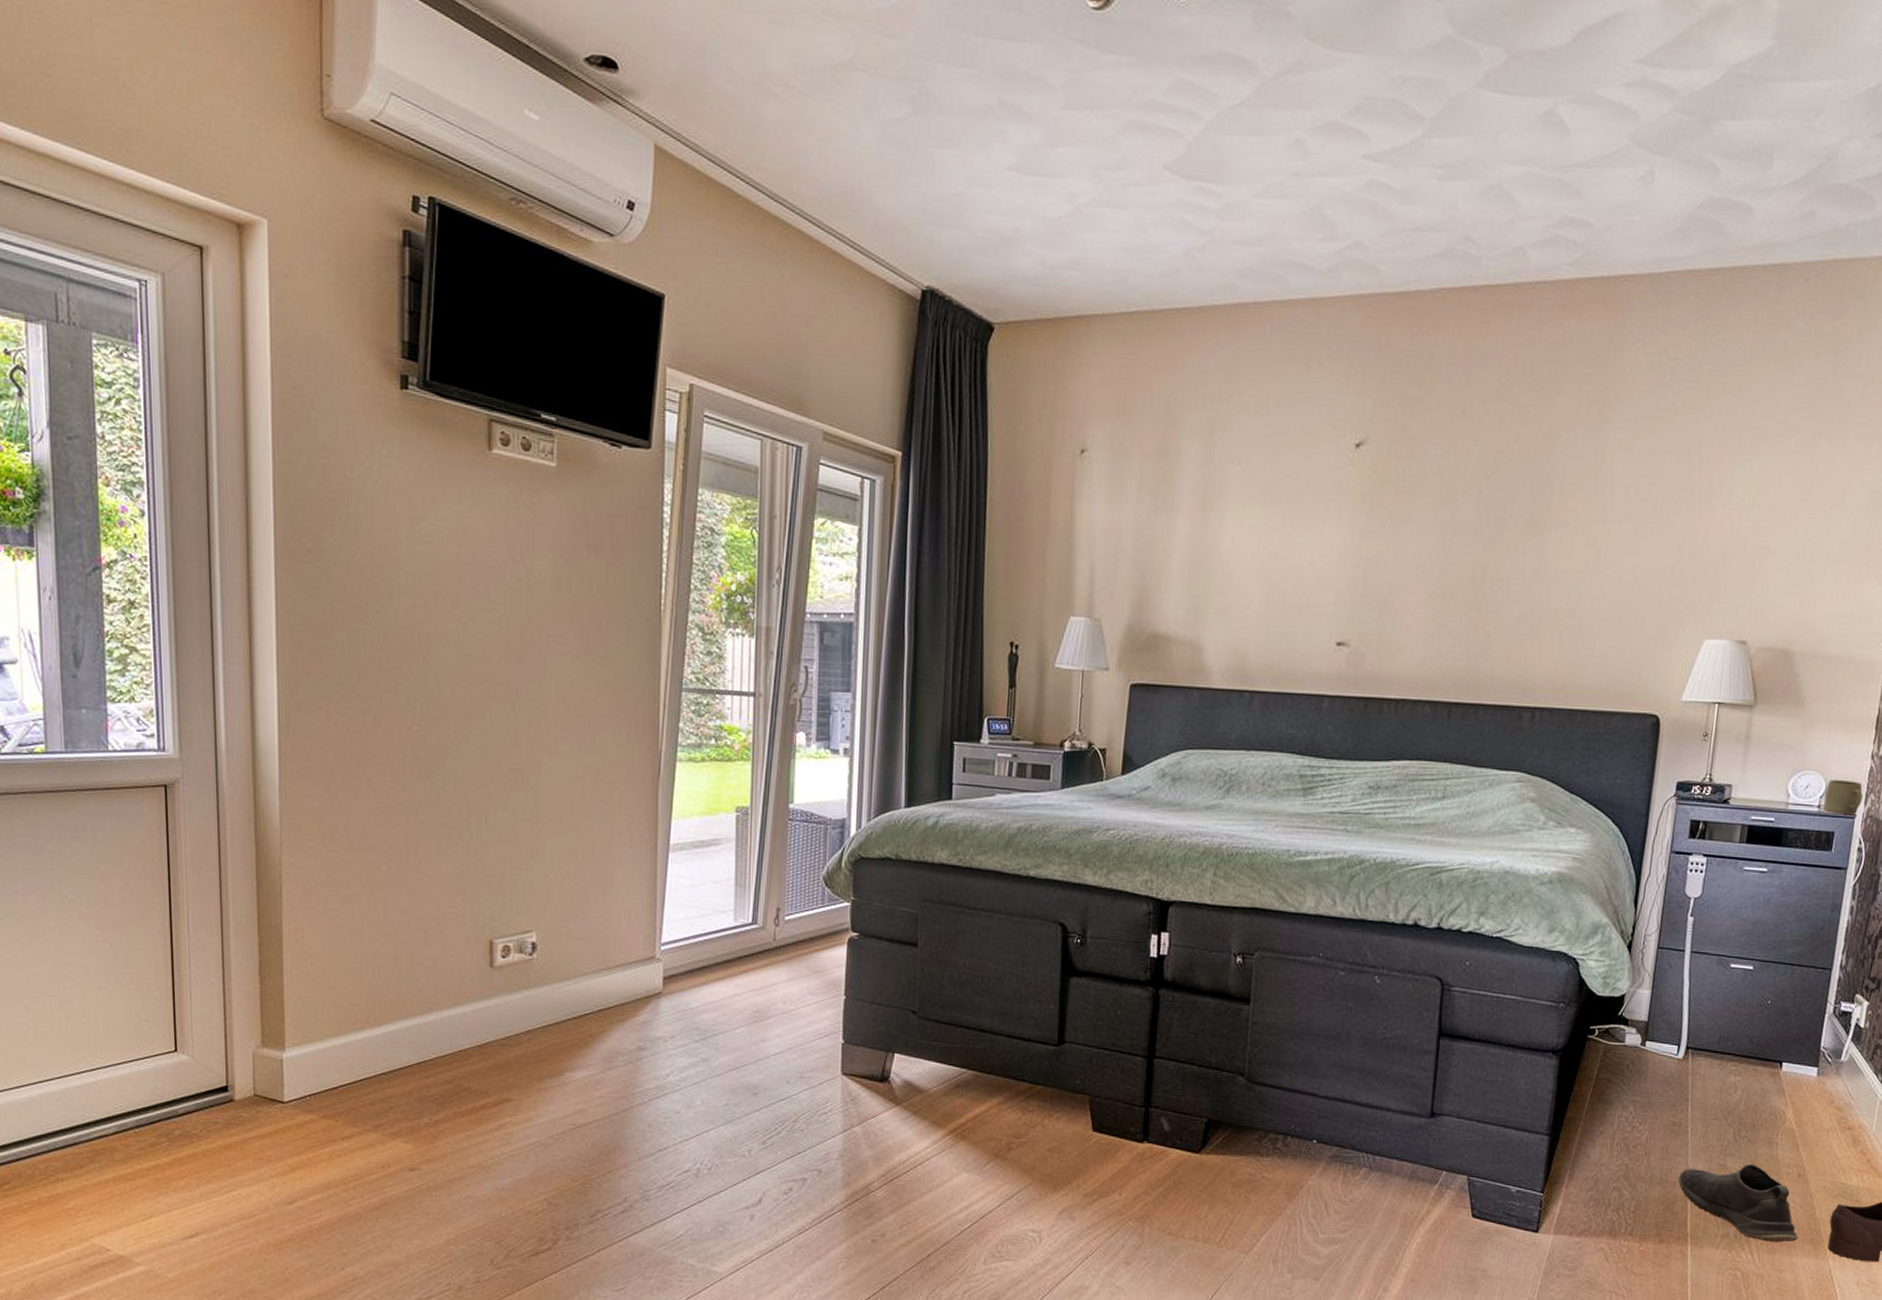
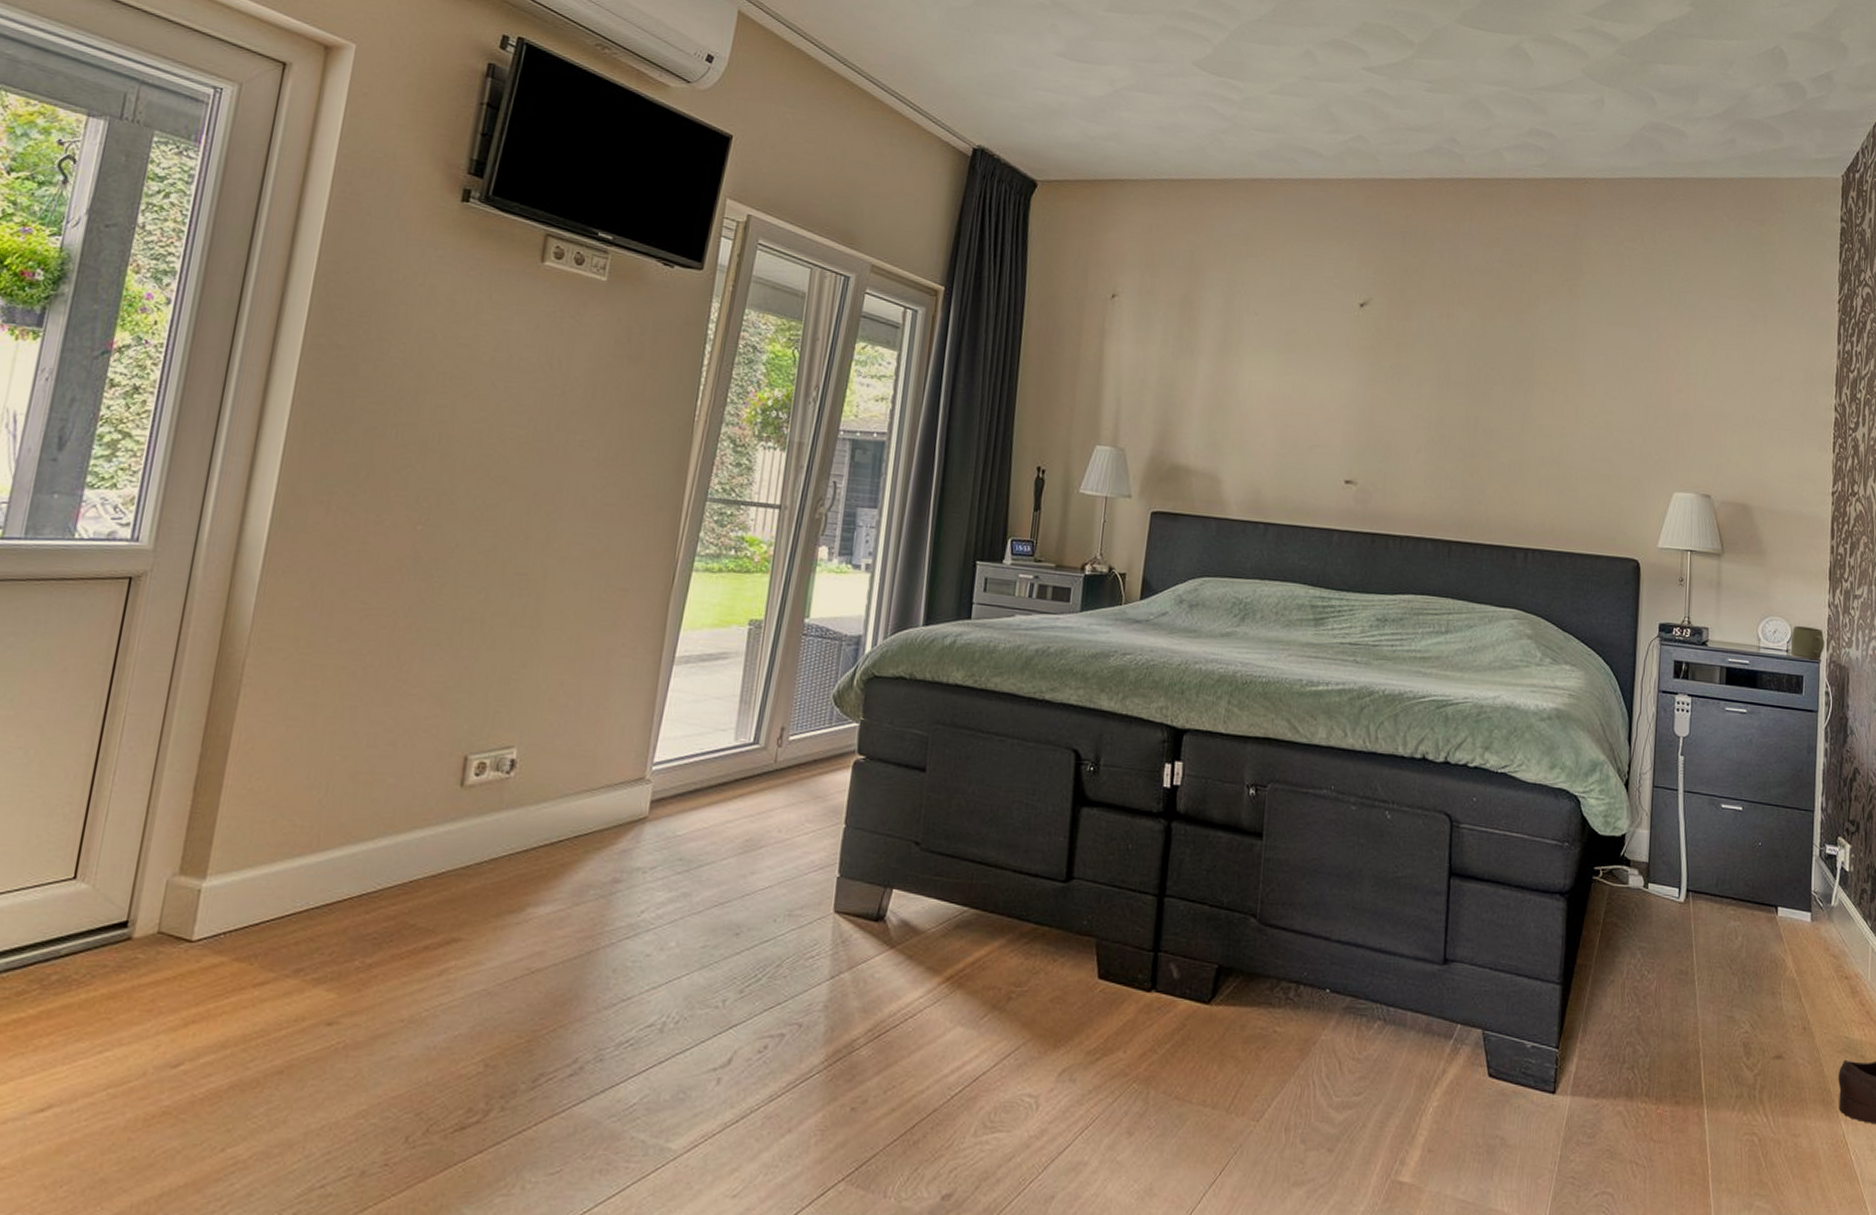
shoe: present [1677,1163,1799,1242] -> none [1688,1015,1810,1103]

